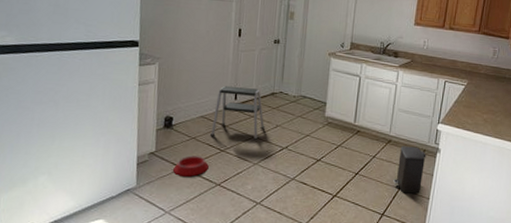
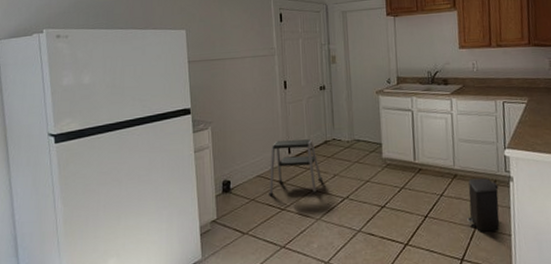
pet bowl: present [173,155,209,177] -> none [236,218,271,242]

